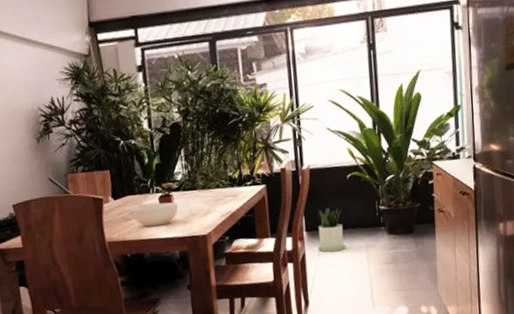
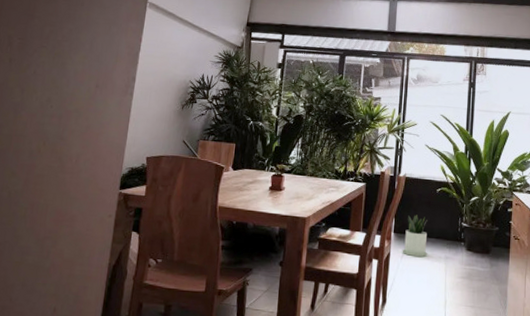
bowl: present [129,202,179,227] -> none [244,179,288,202]

